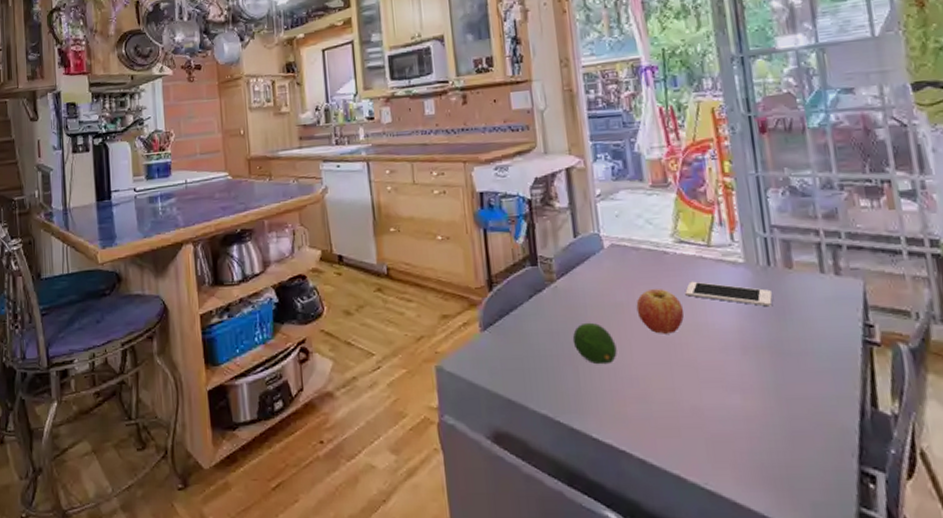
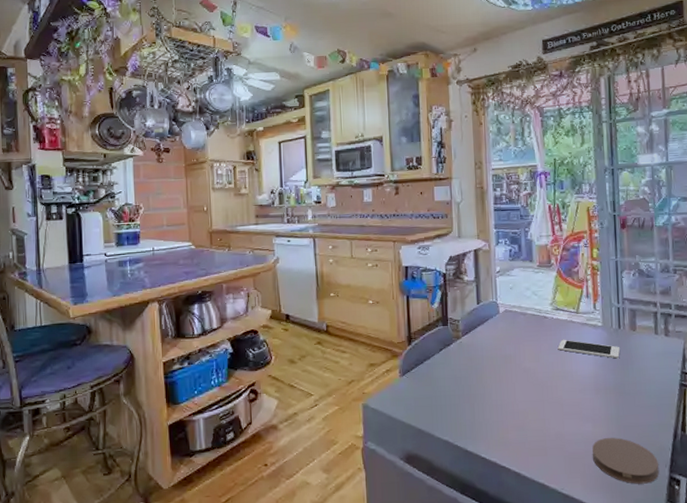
fruit: present [572,322,617,365] -> none [471,370,504,402]
fruit: present [636,289,685,334] -> none [521,345,556,379]
coaster: none [744,414,844,480] -> present [592,438,659,484]

